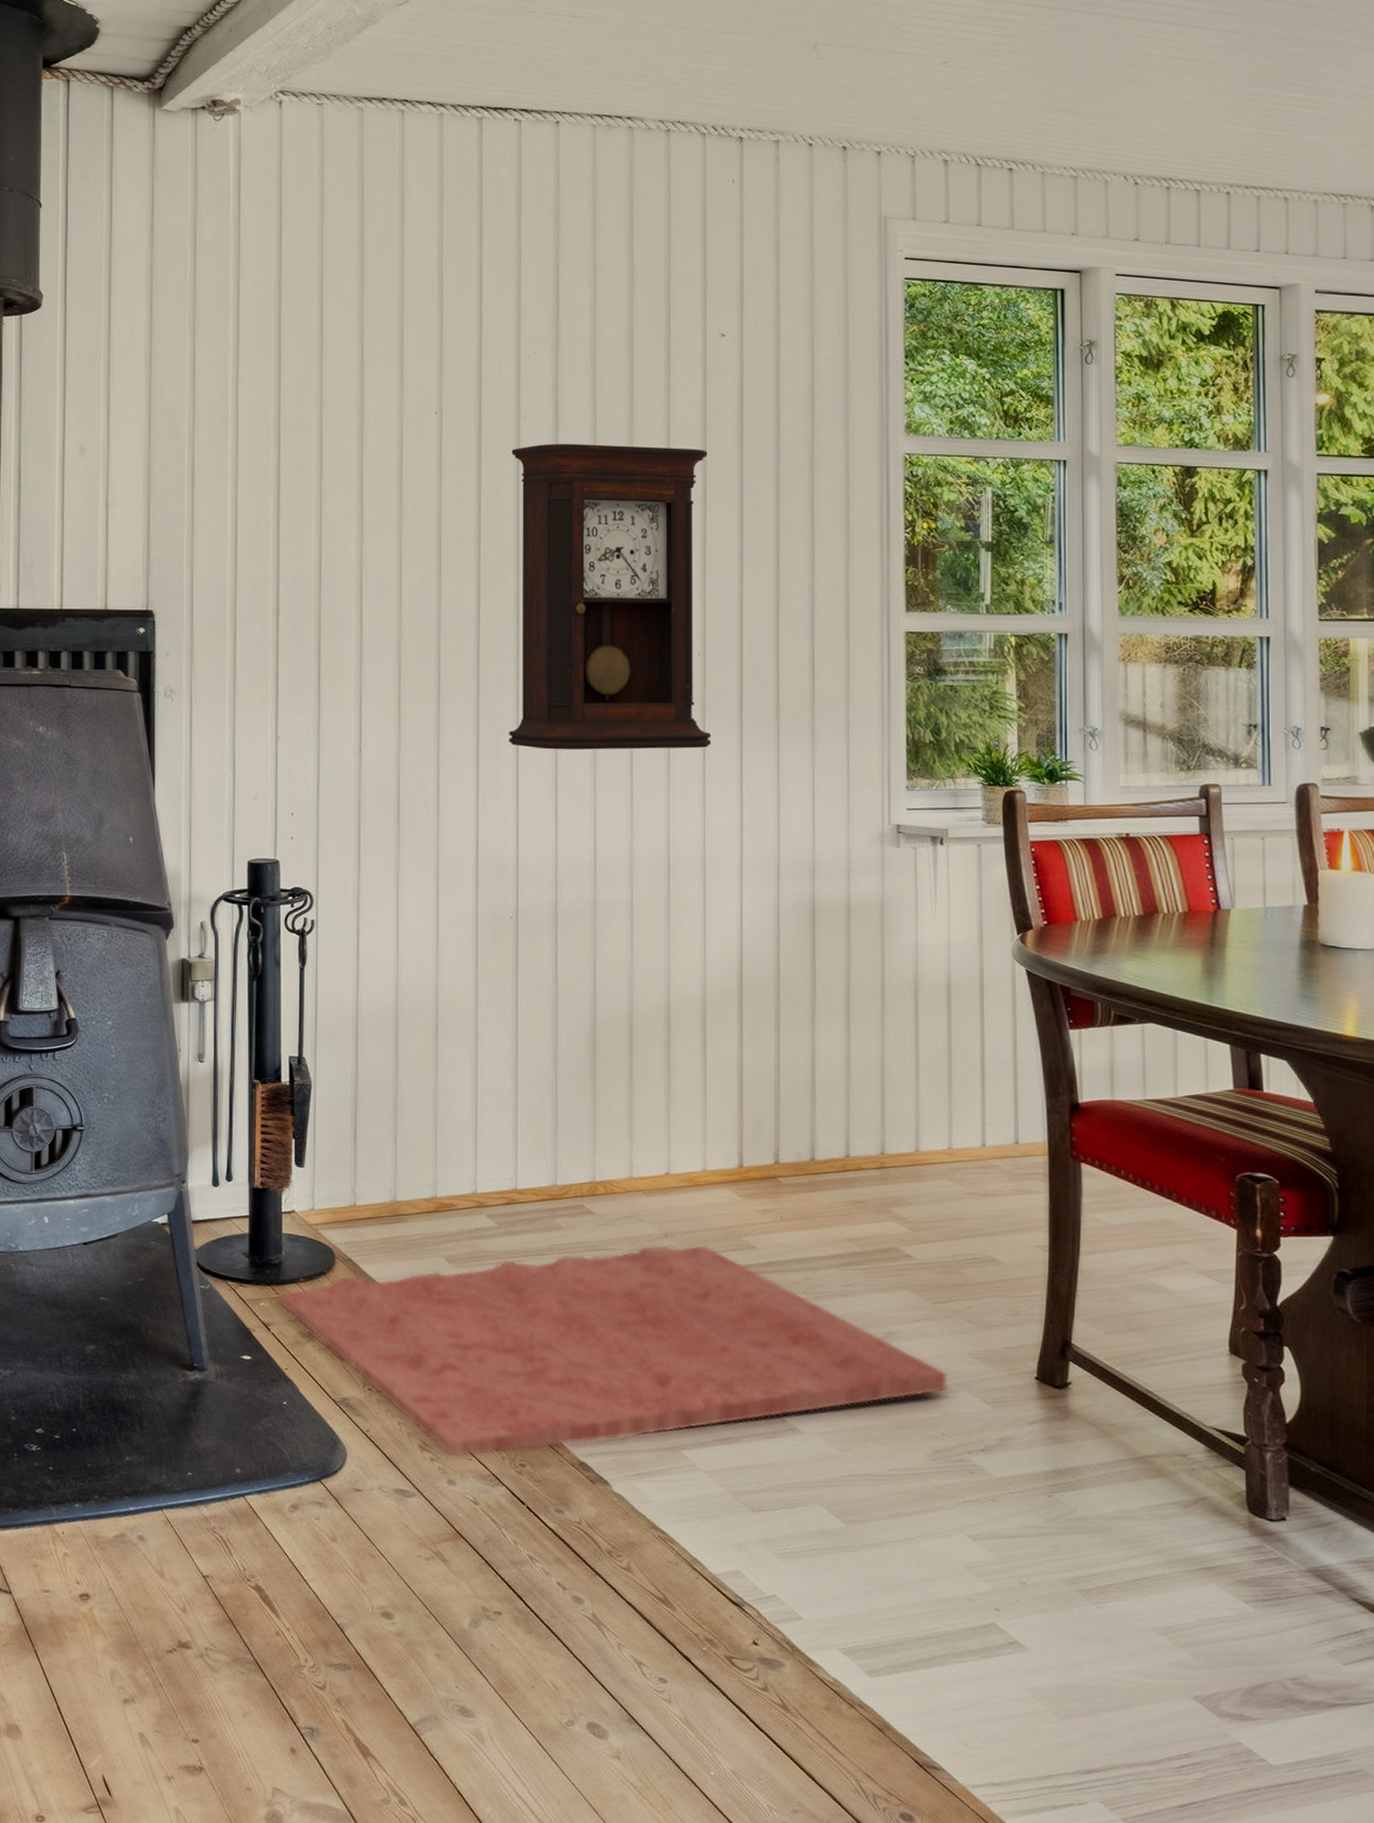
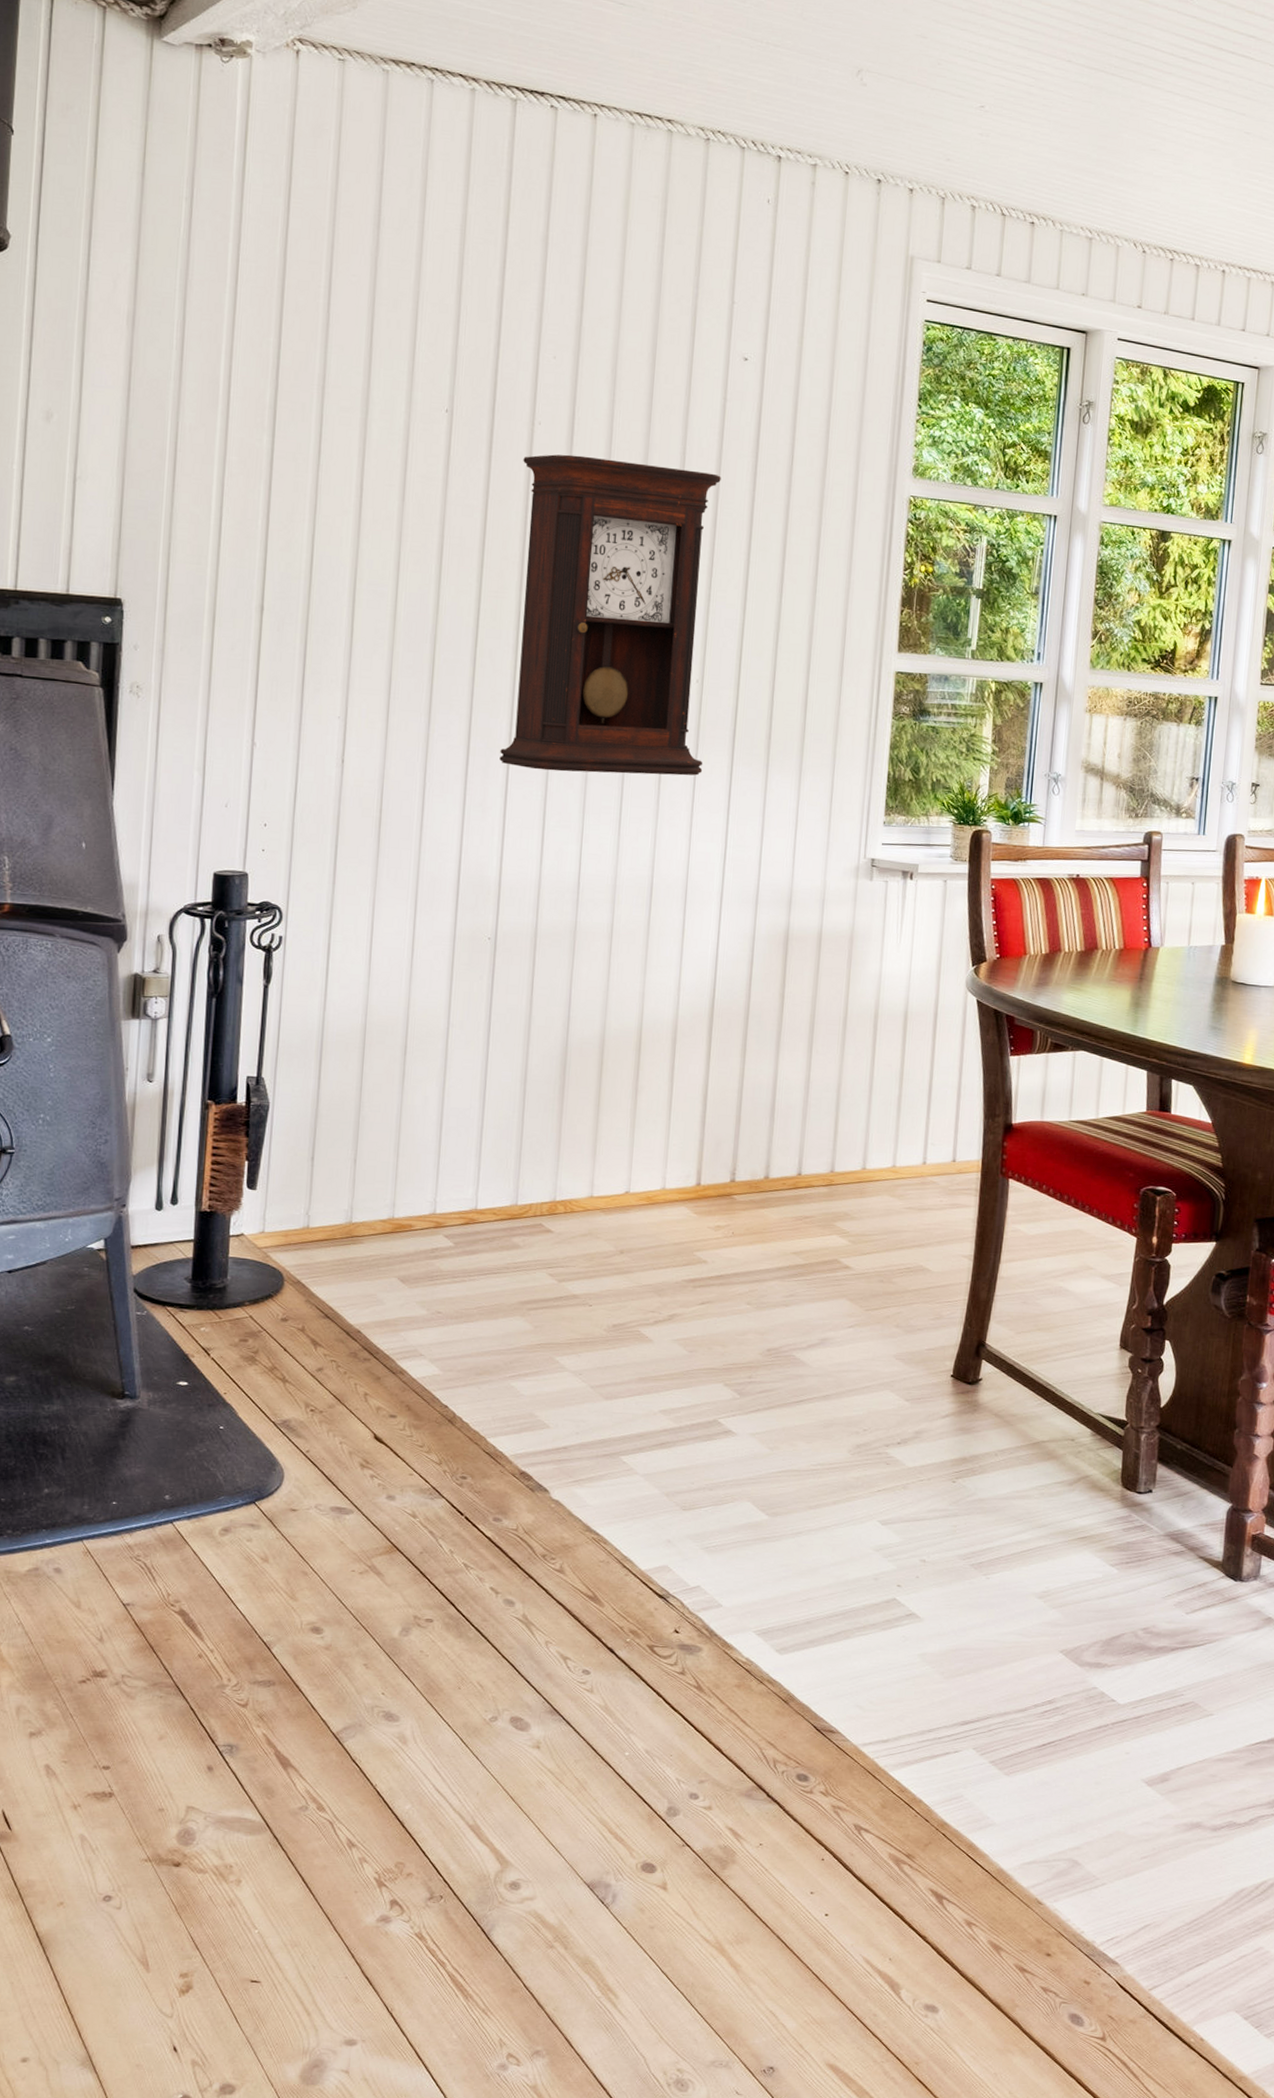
rug: present [278,1244,948,1457] -> none [220,1260,874,1473]

